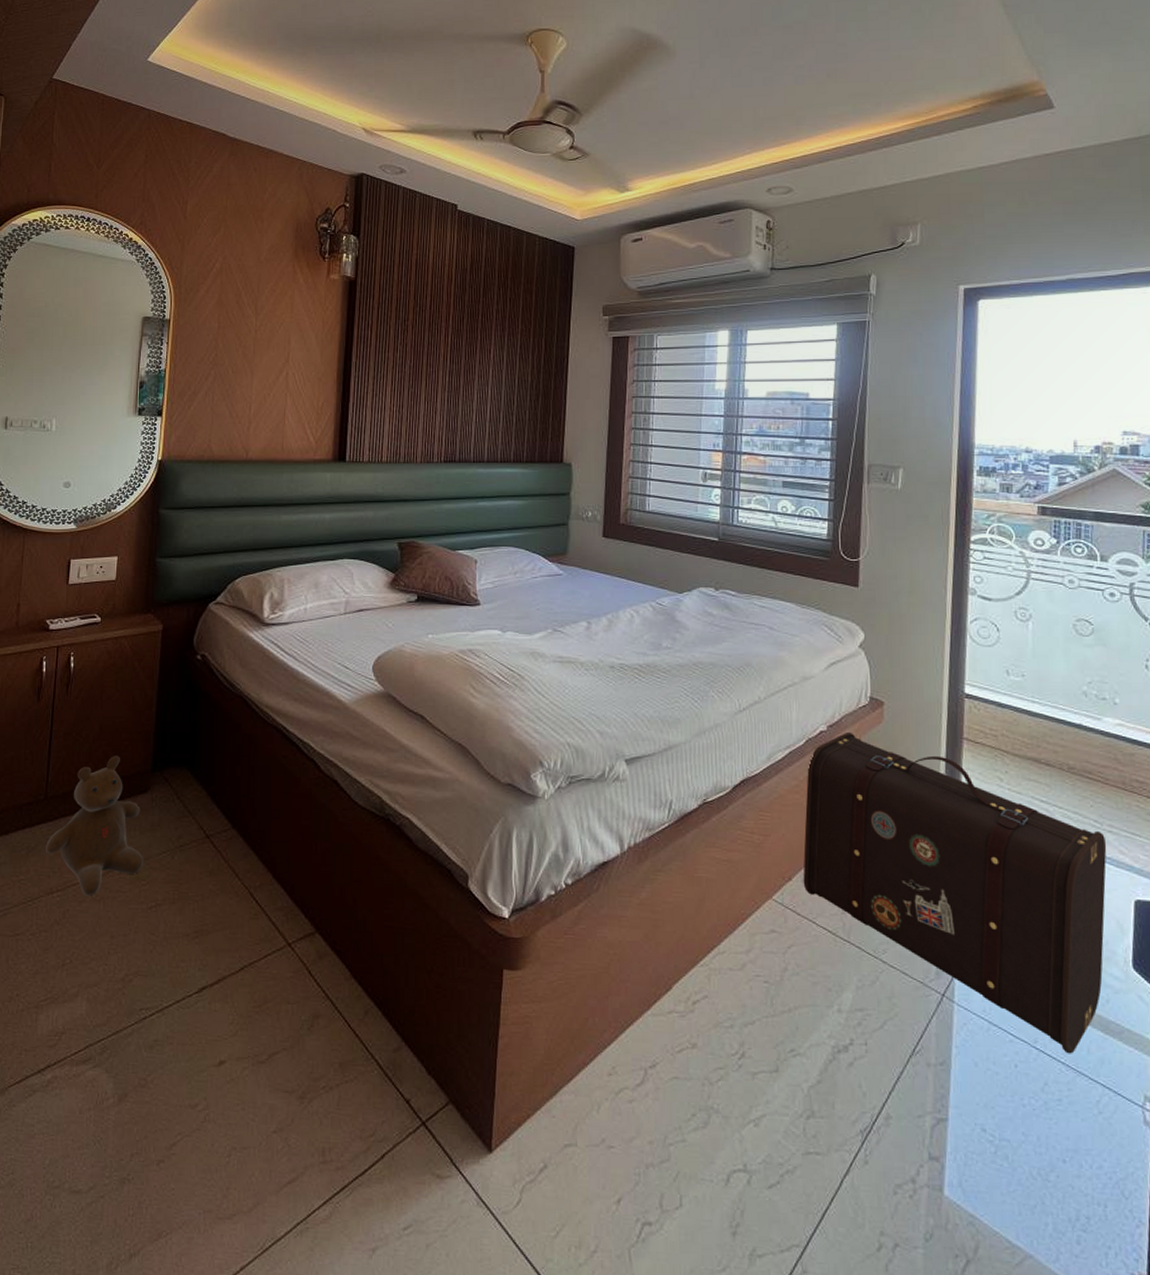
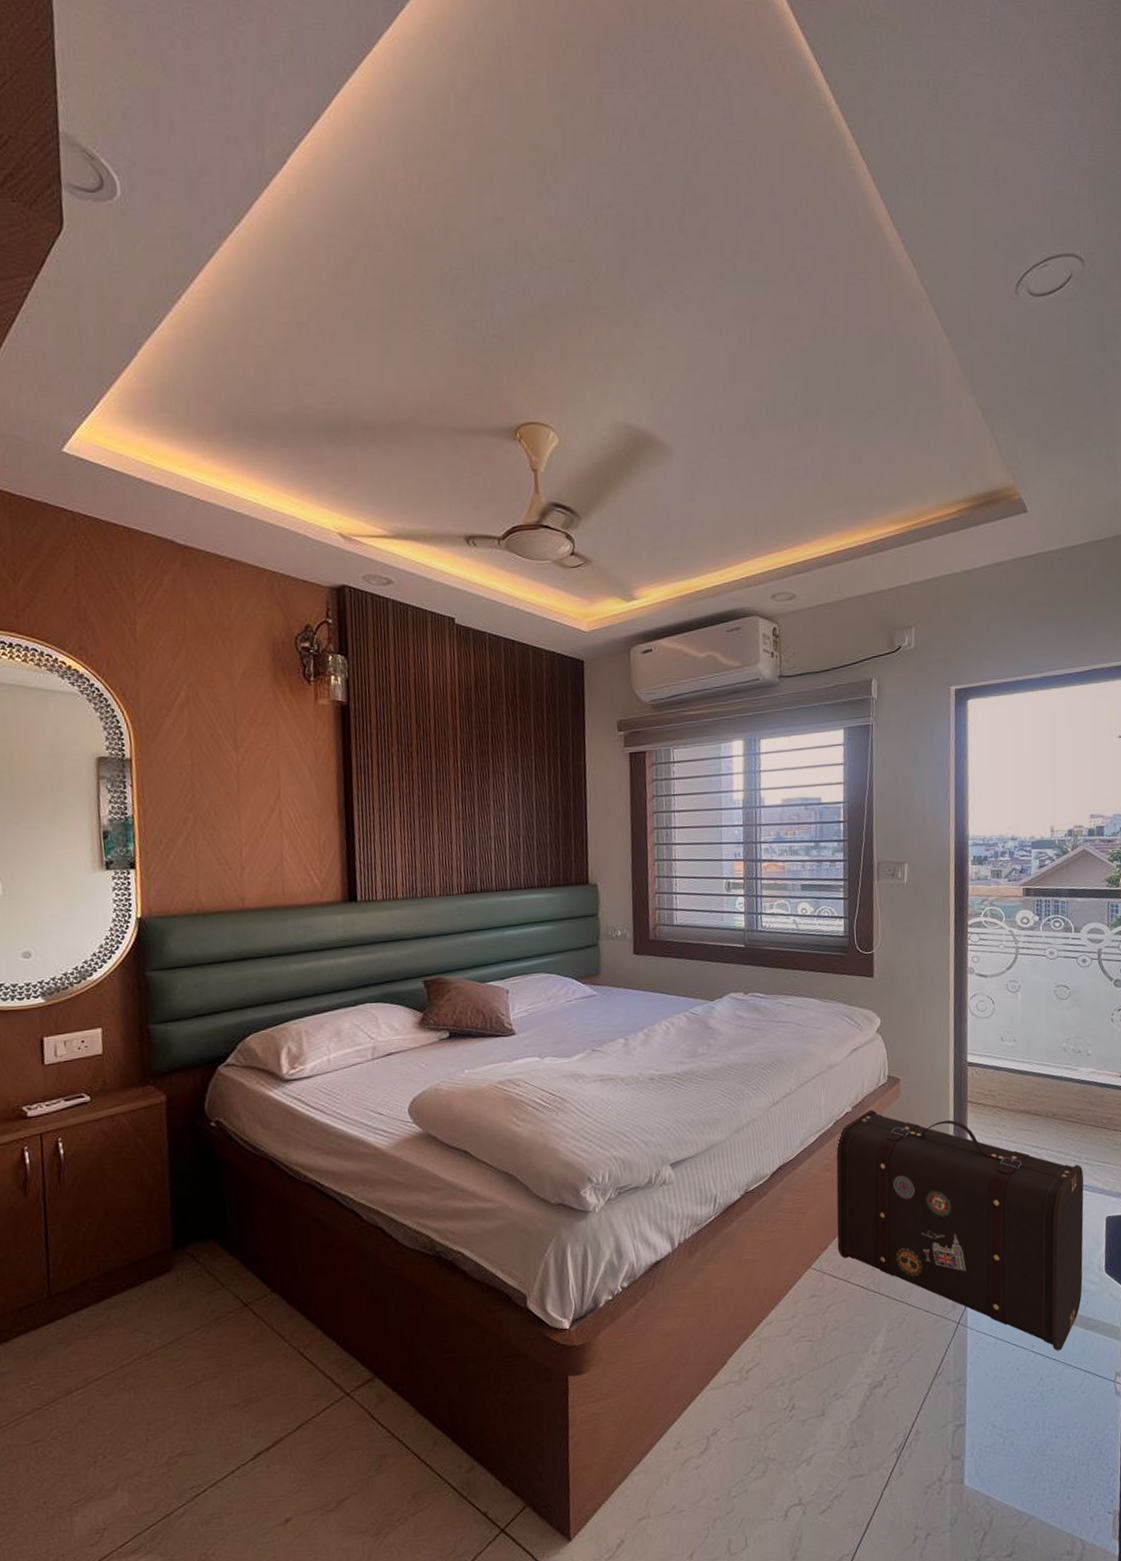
stuffed bear: present [45,756,144,896] -> none [56,1239,176,1389]

